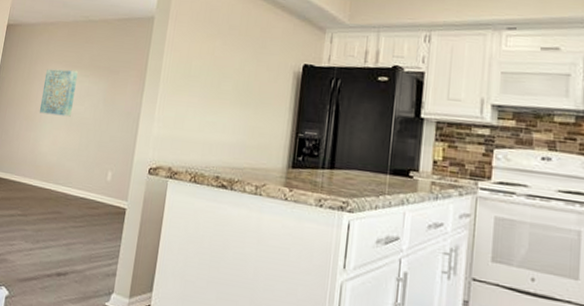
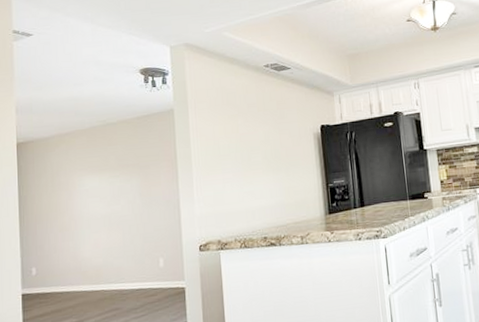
wall art: present [39,68,78,117] -> none [71,173,108,222]

